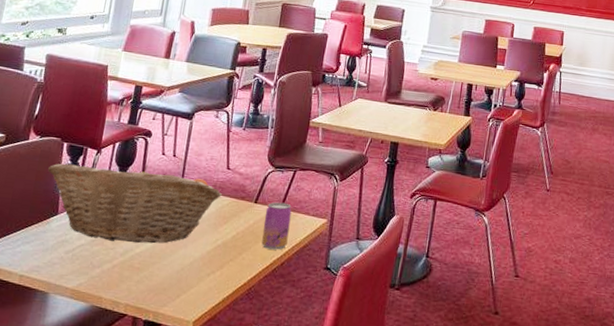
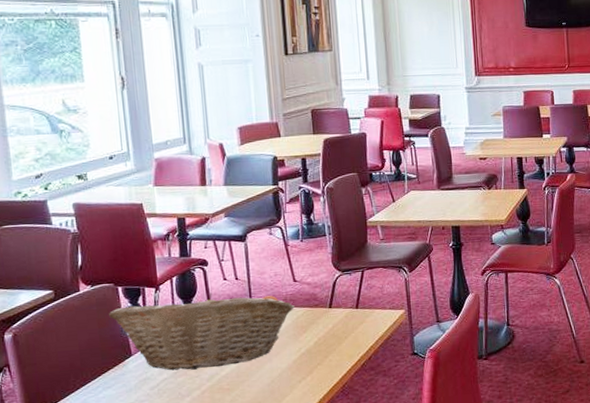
beverage can: present [262,202,292,250] -> none [342,302,370,348]

